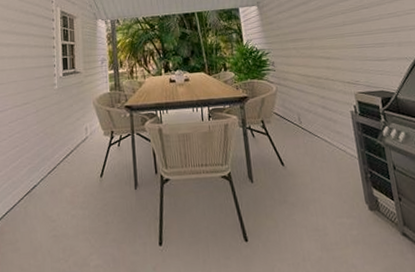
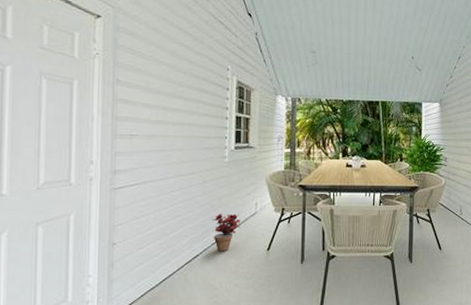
potted plant: none [47,140,73,181] -> present [212,213,240,252]

